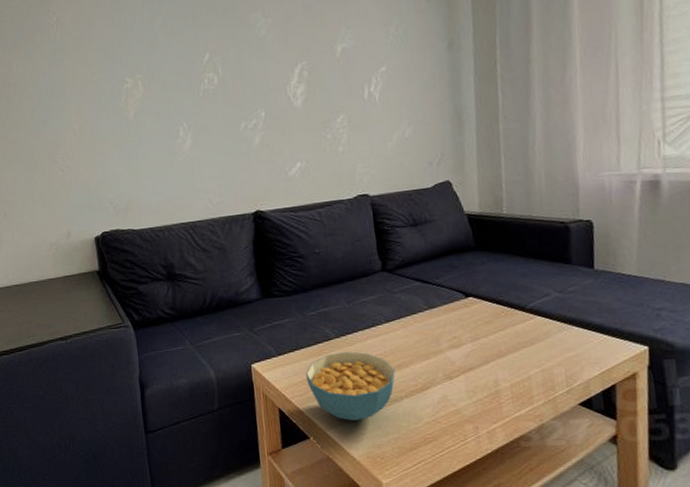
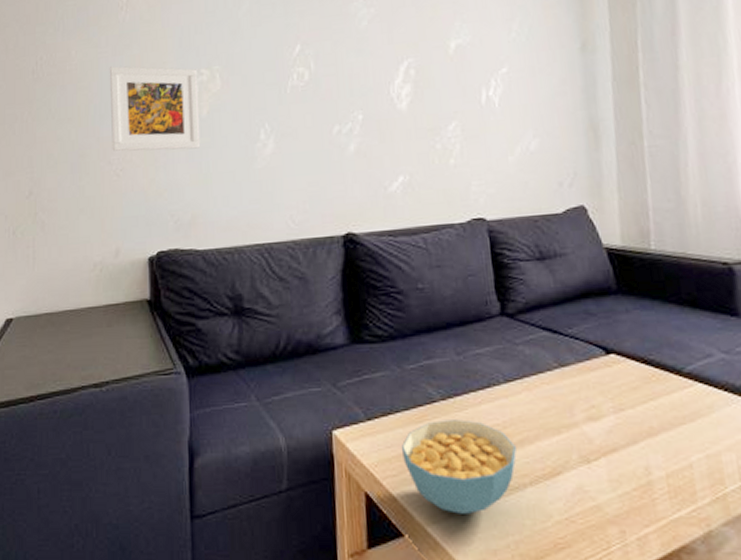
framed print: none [47,77,131,151] -> present [109,66,201,151]

